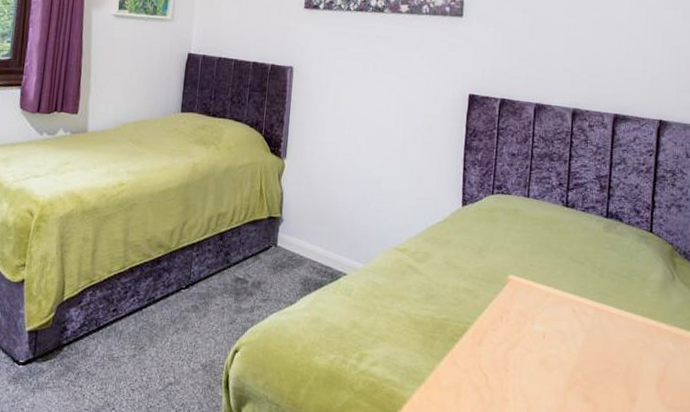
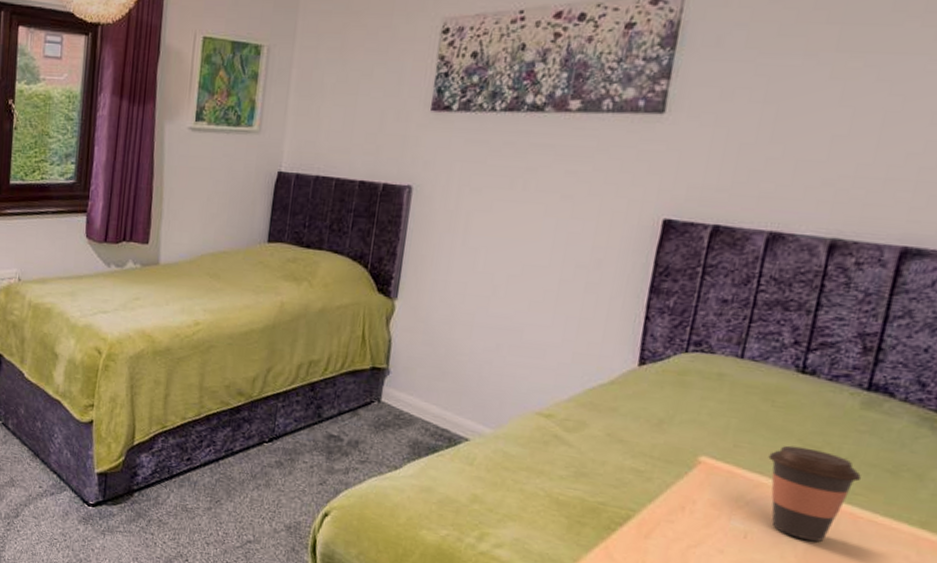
coffee cup: none [552,262,611,336] -> present [768,445,862,542]

